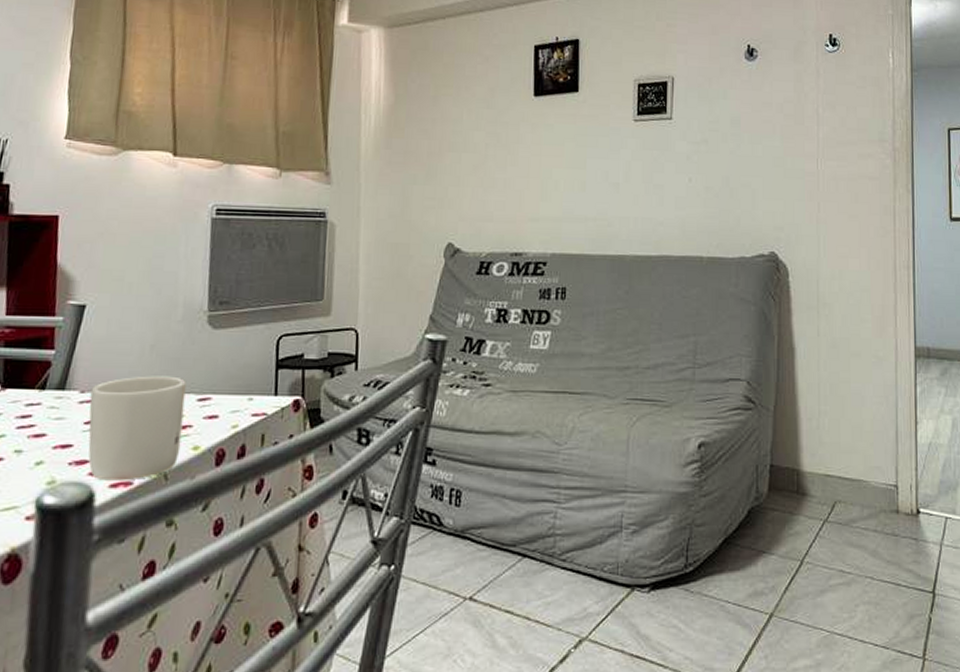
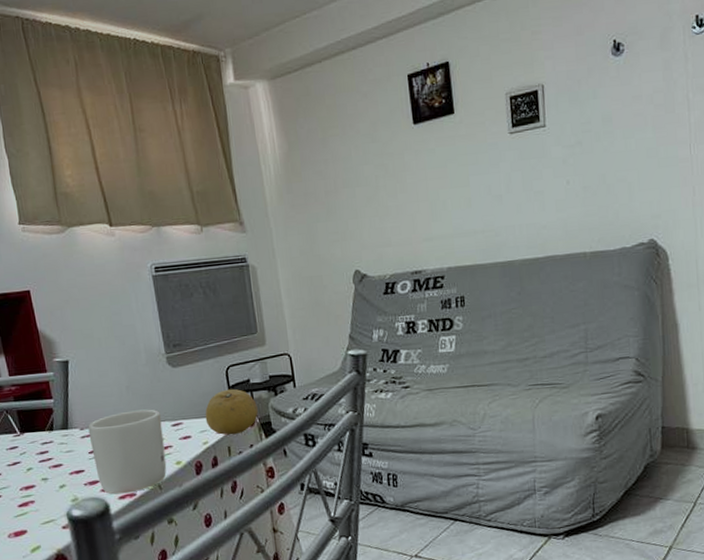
fruit: none [240,363,307,420] -> present [205,388,258,435]

